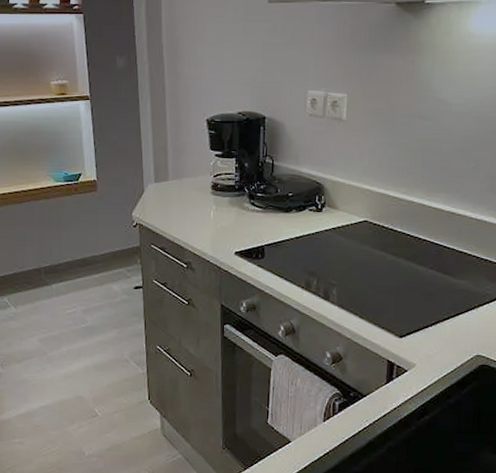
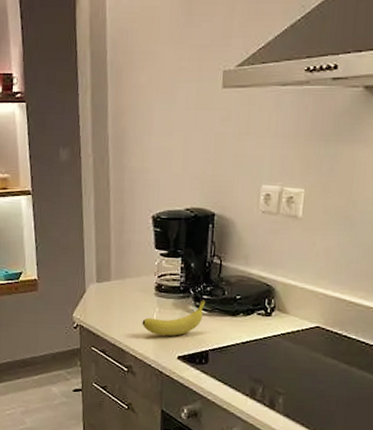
fruit: none [200,197,260,233] -> present [142,299,206,336]

